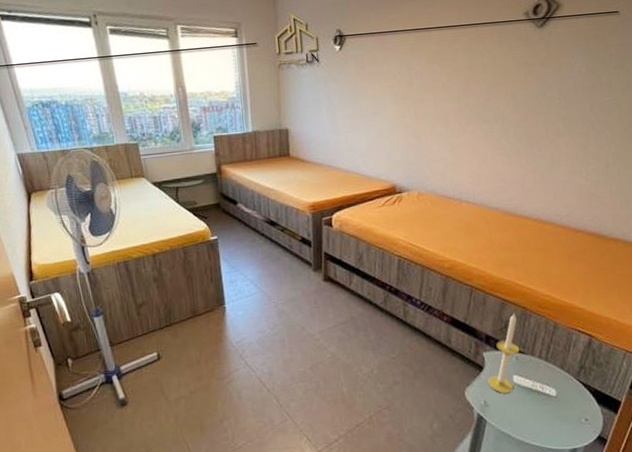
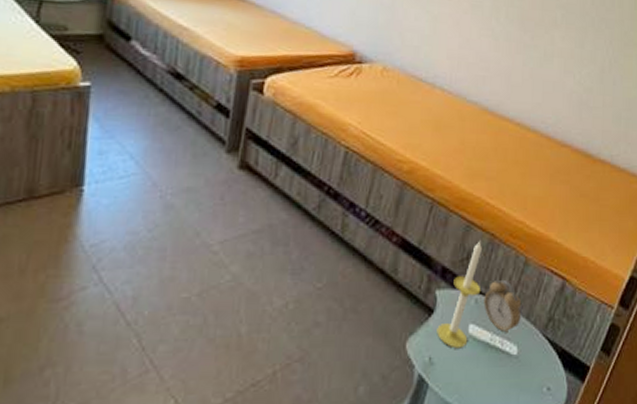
alarm clock: none [523,340,556,380] -> present [483,279,522,333]

